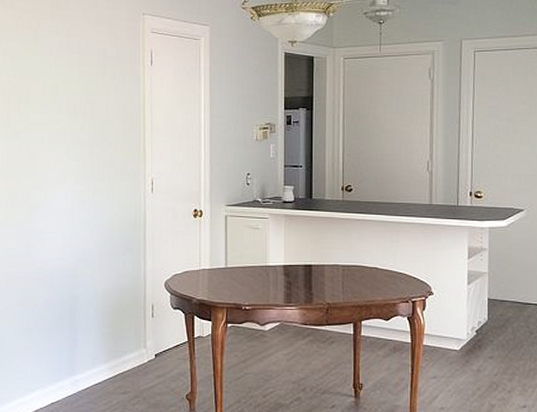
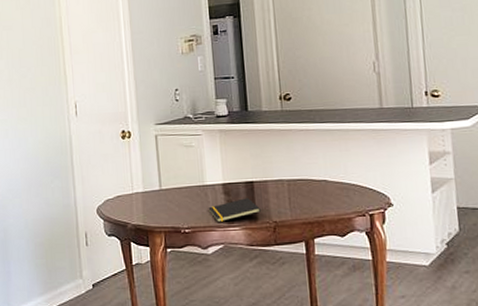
notepad: none [268,280,316,301] -> present [208,198,261,222]

